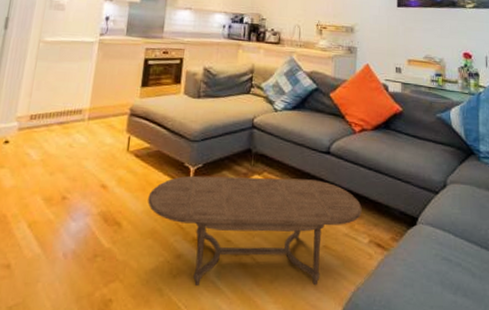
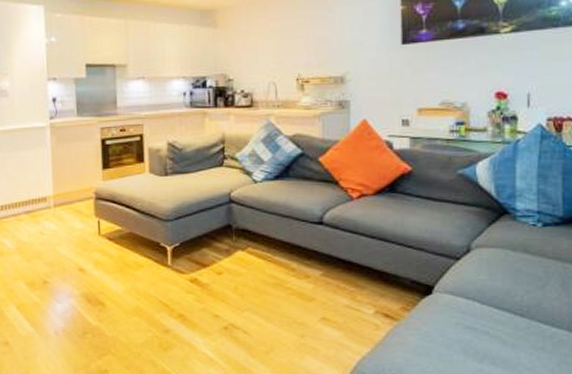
coffee table: present [148,175,362,286] -> none [127,252,365,357]

